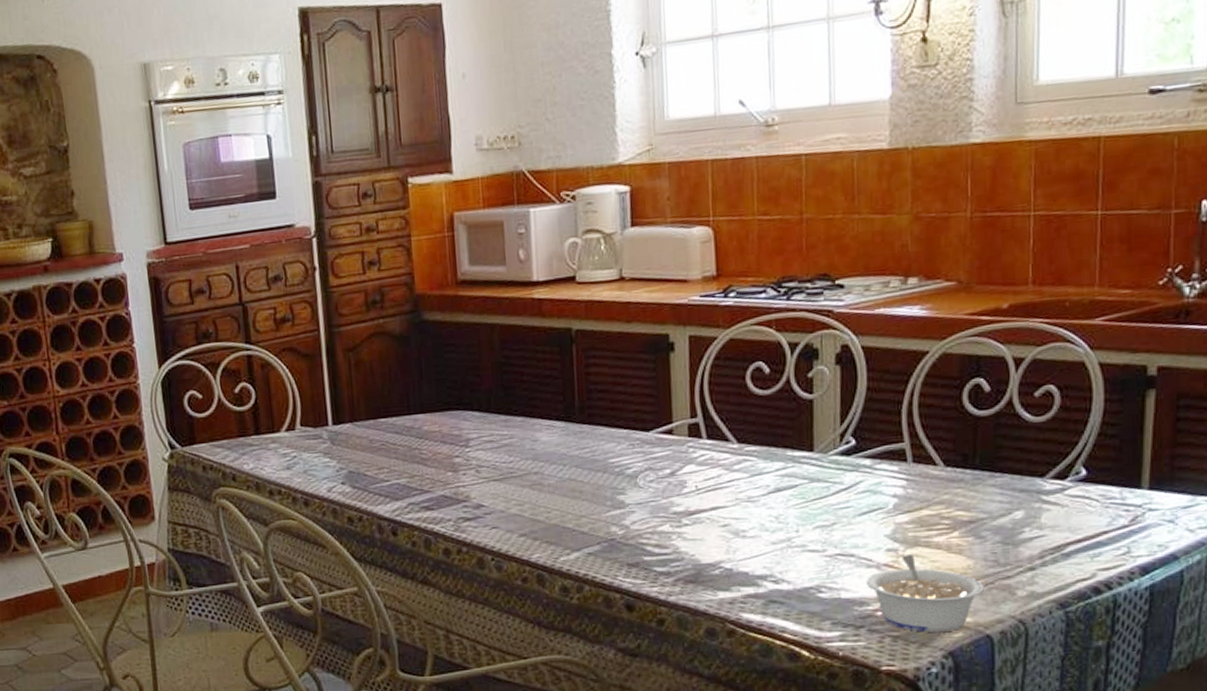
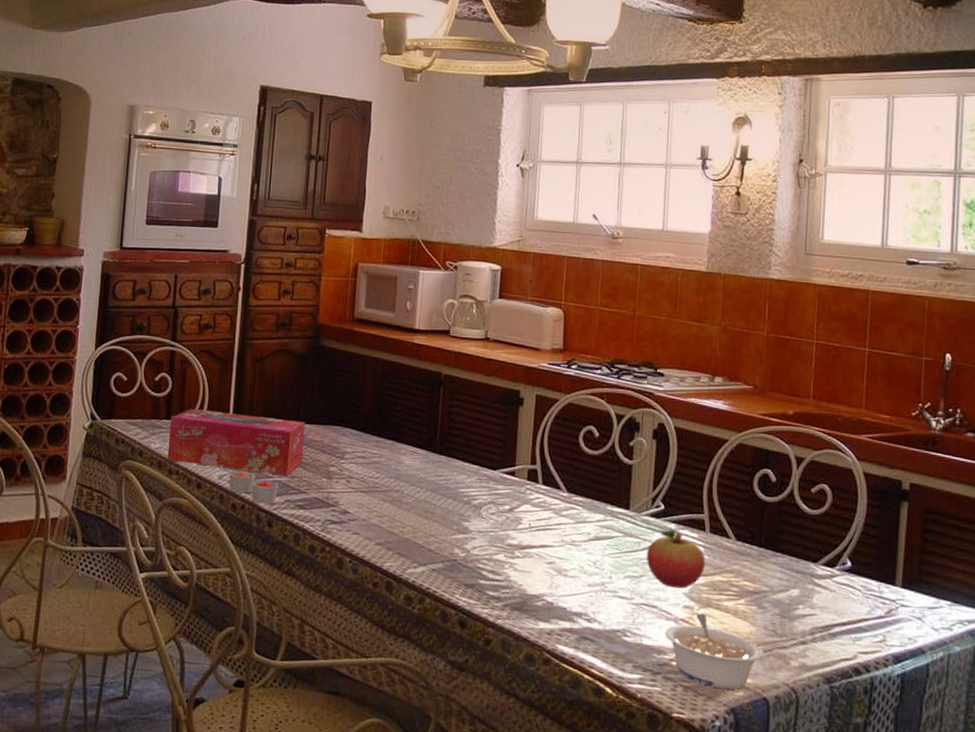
tissue box: none [260,412,422,481] -> present [167,408,305,476]
candle: none [339,479,398,512] -> present [229,471,278,504]
fruit: none [837,466,909,531] -> present [646,529,705,589]

